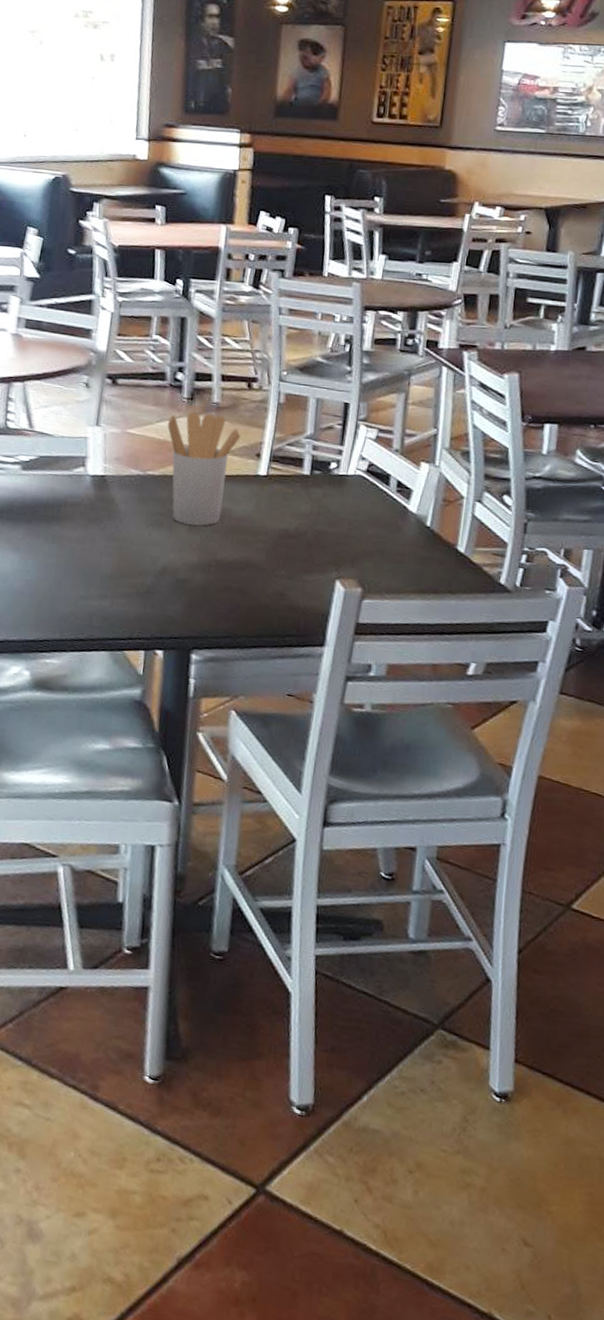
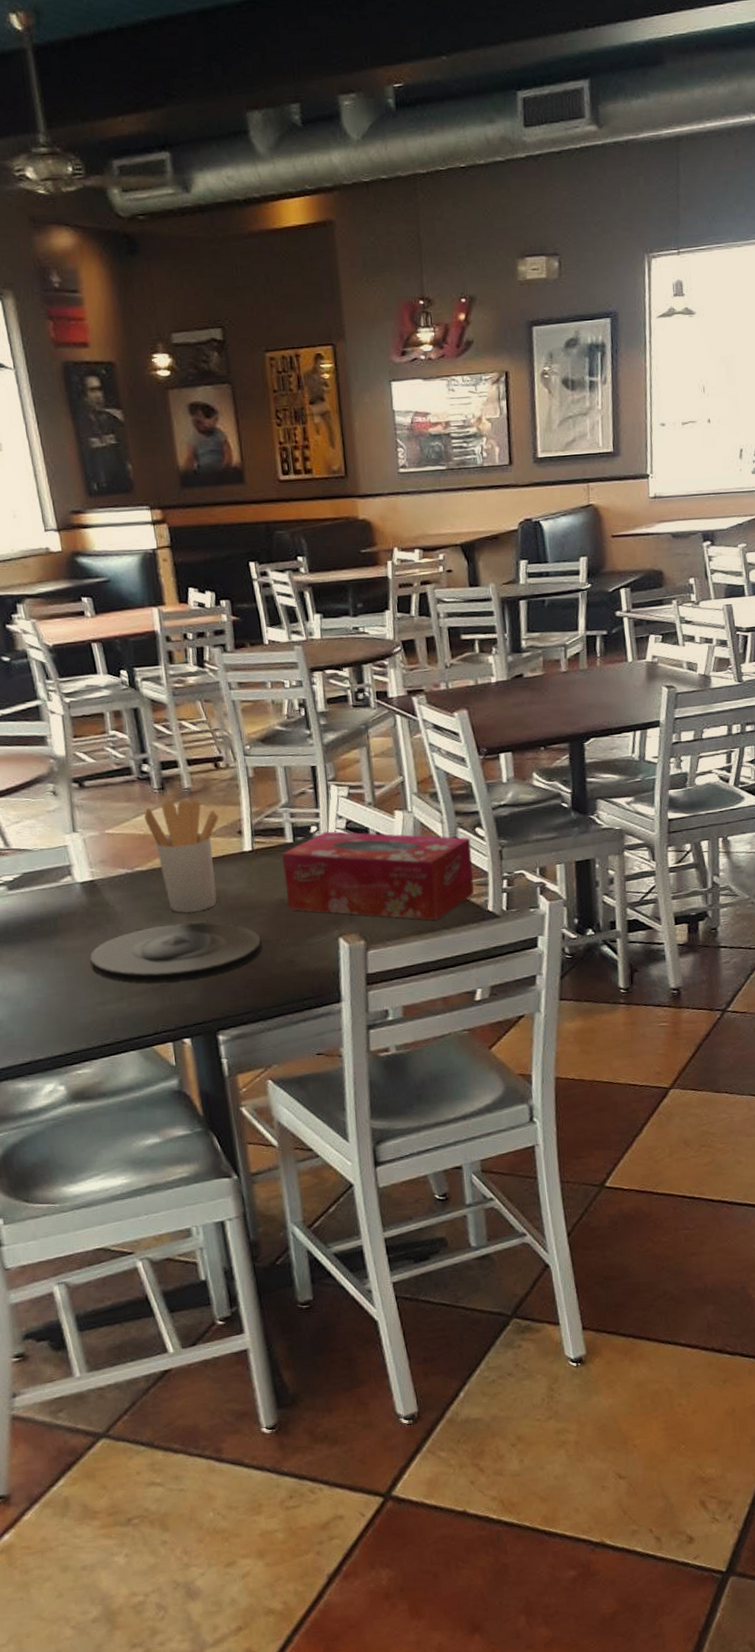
plate: none [83,532,256,592] -> present [90,922,262,983]
tissue box: none [290,470,496,583] -> present [282,831,474,921]

